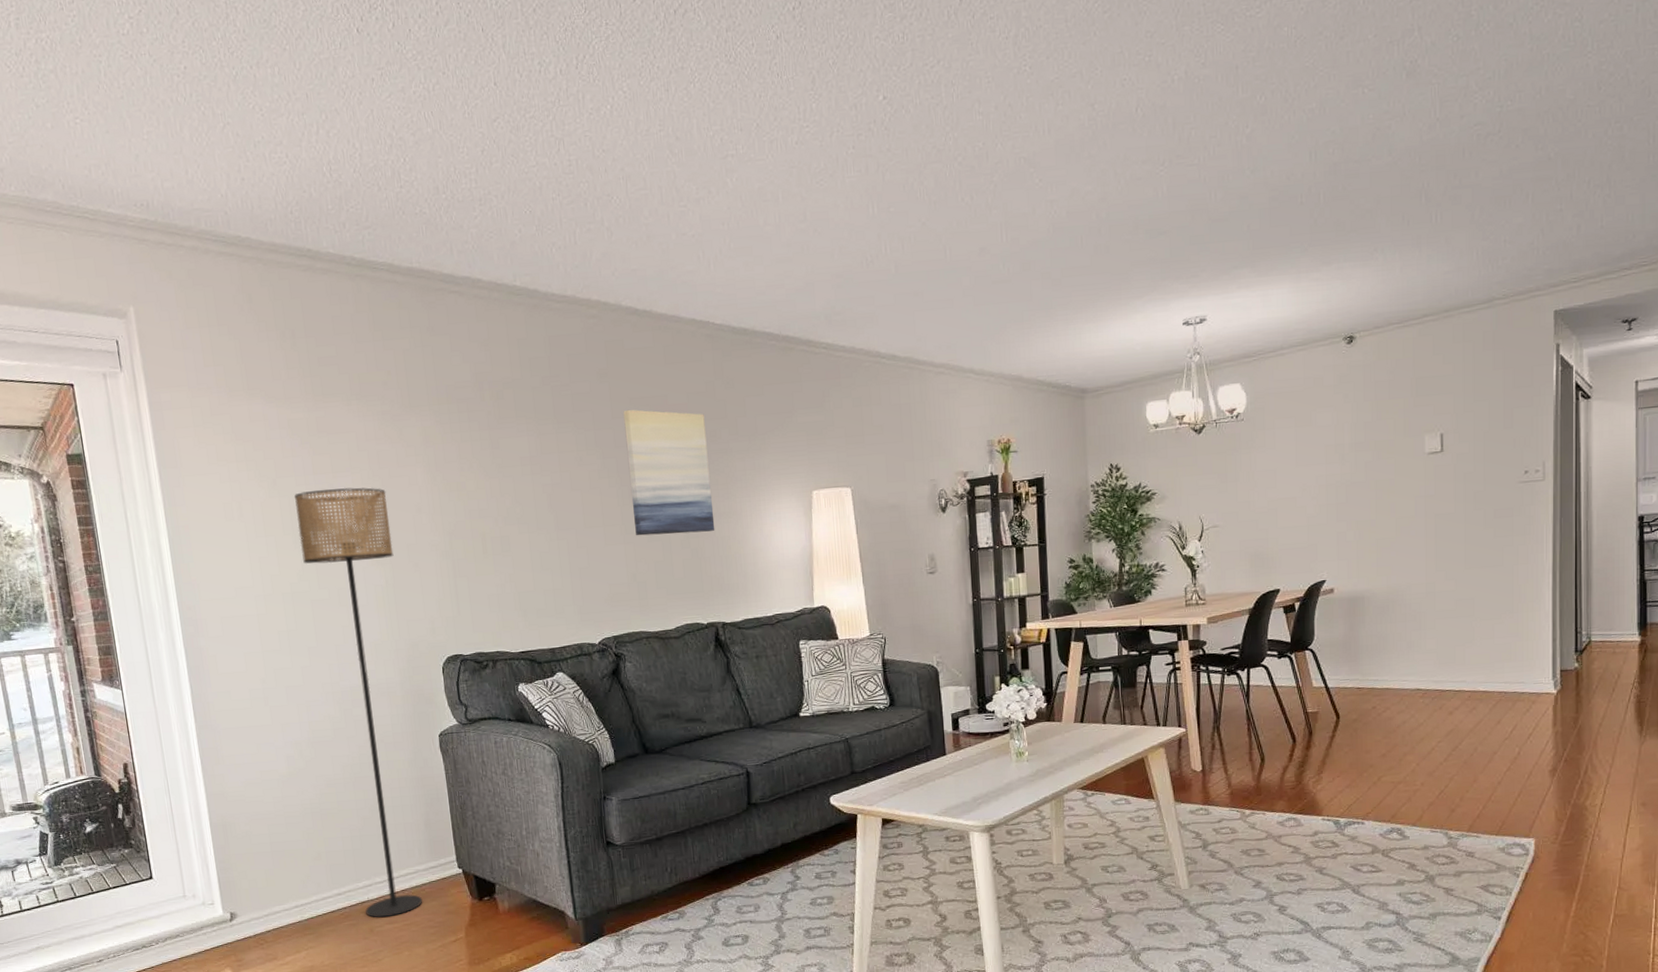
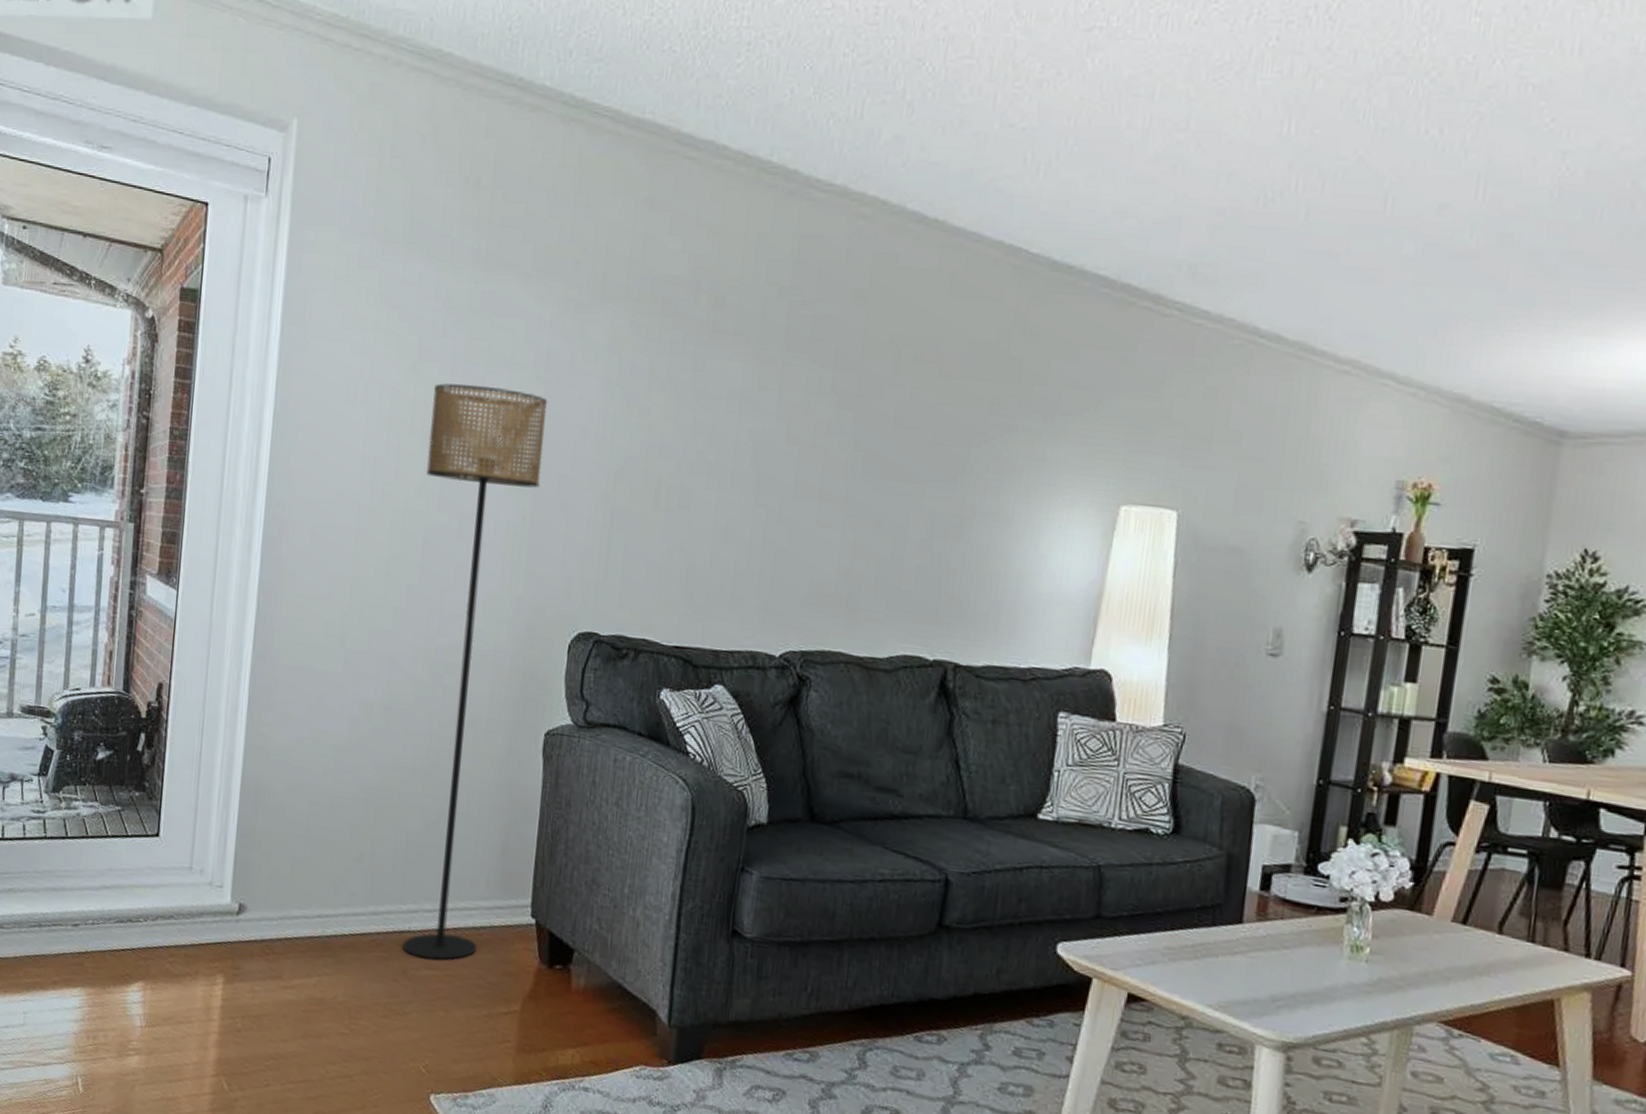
wall art: present [623,409,715,536] -> none [860,348,989,535]

